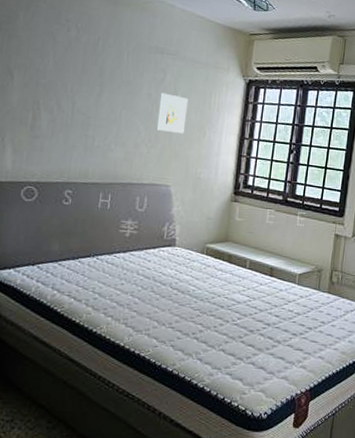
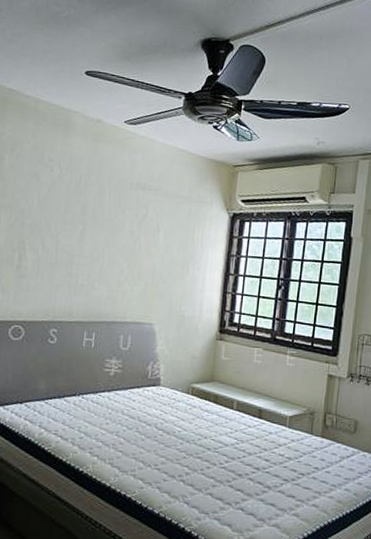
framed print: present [155,92,189,133] -> none [138,229,171,270]

